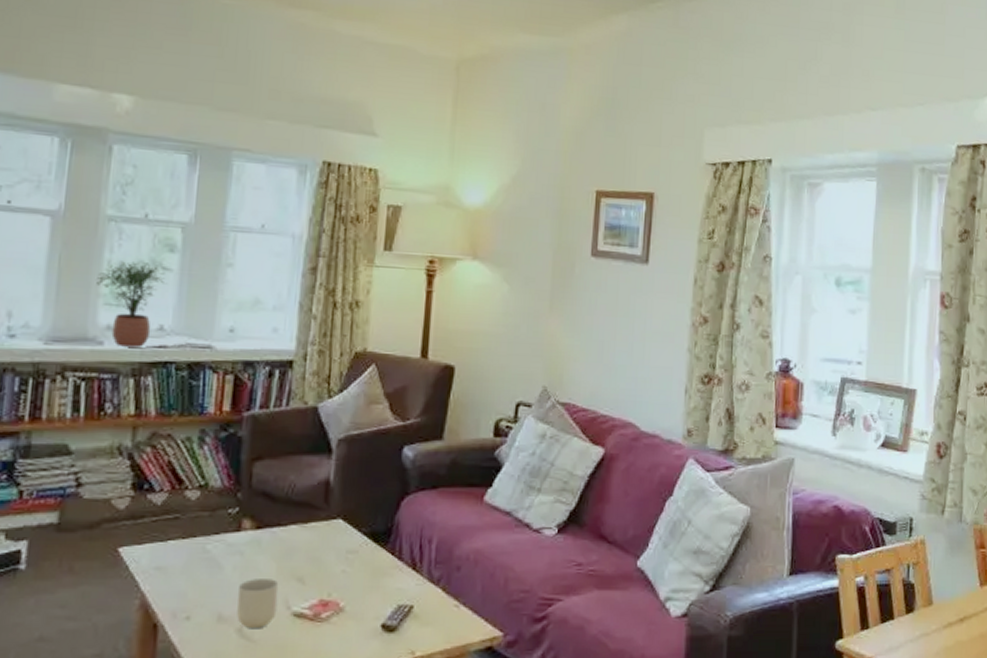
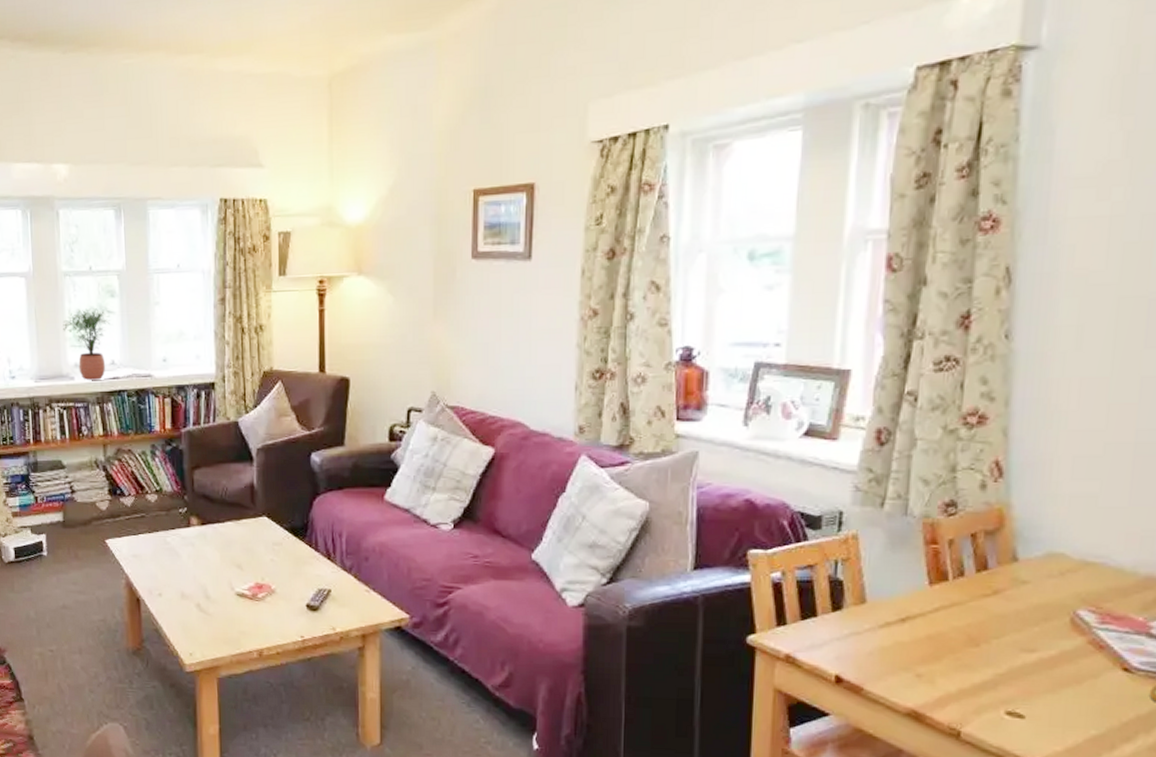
mug: present [237,579,279,629] -> none [193,565,224,605]

